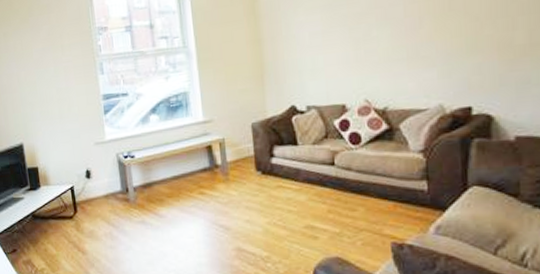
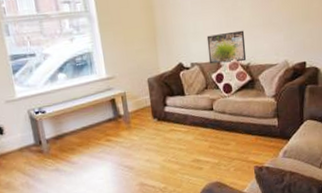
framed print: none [328,65,383,108] -> present [206,30,247,64]

